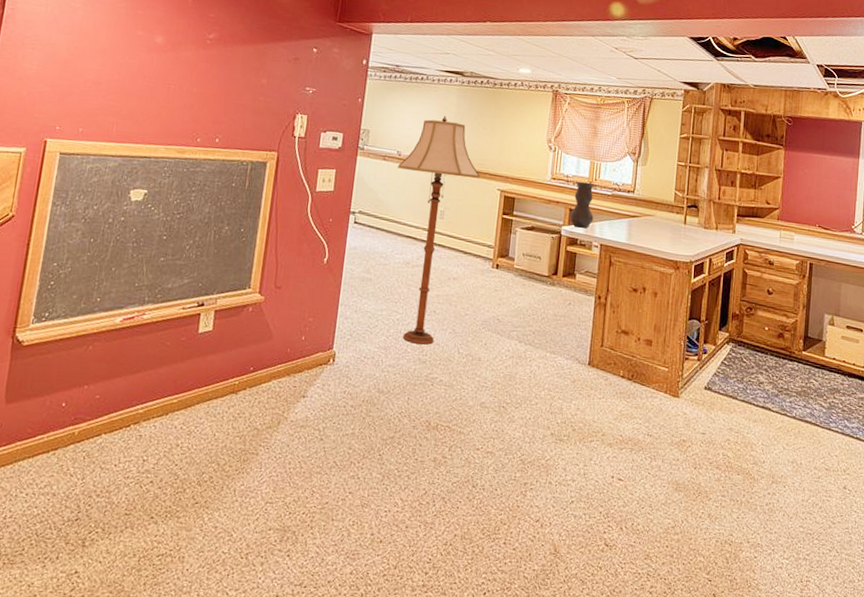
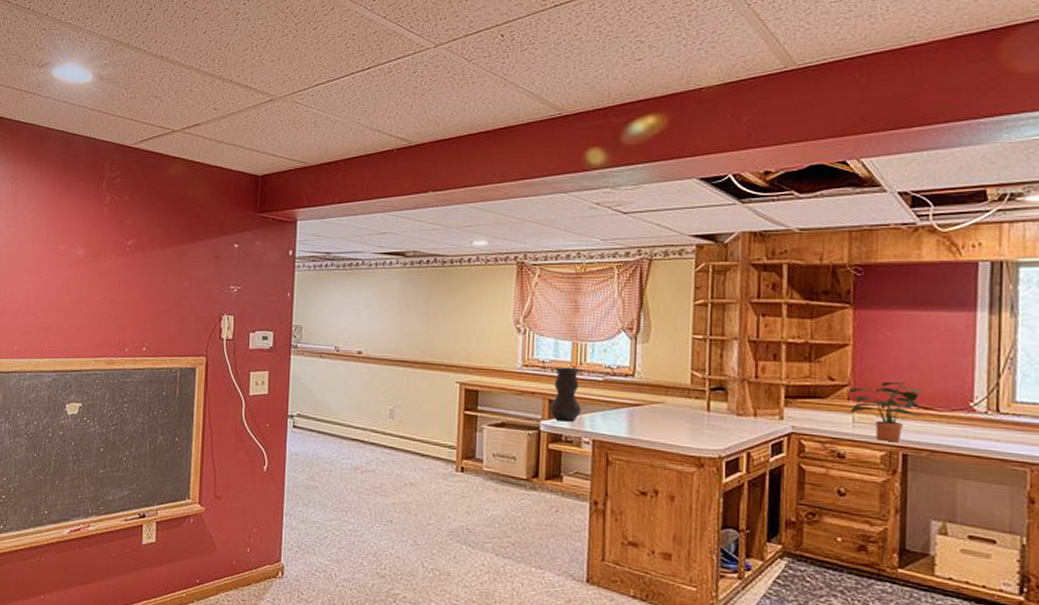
floor lamp: present [398,115,480,345] -> none [337,303,433,558]
potted plant: none [778,207,825,254] -> present [848,381,924,443]

